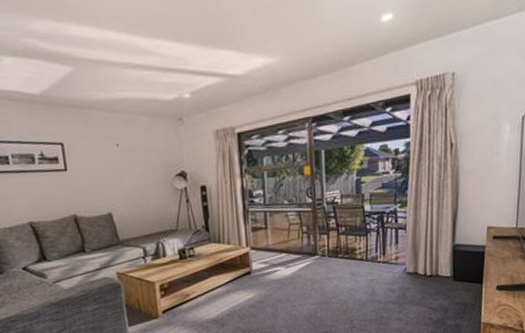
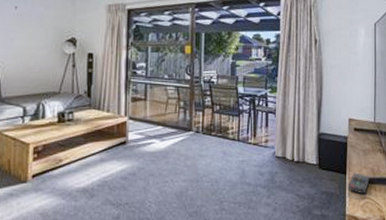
remote control: none [483,281,508,302] -> present [347,172,370,195]

